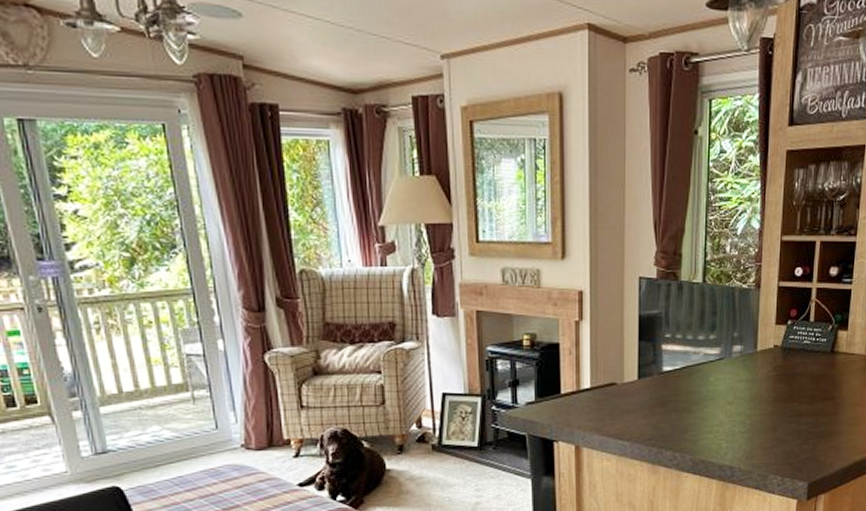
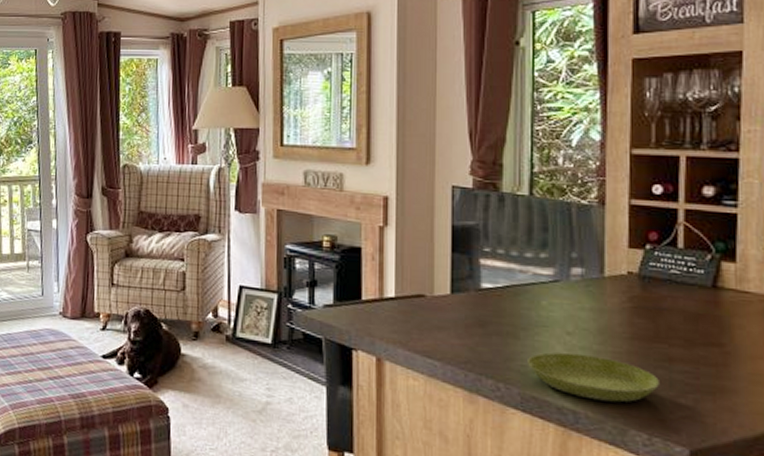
saucer: none [698,419,791,456] -> present [528,352,659,403]

